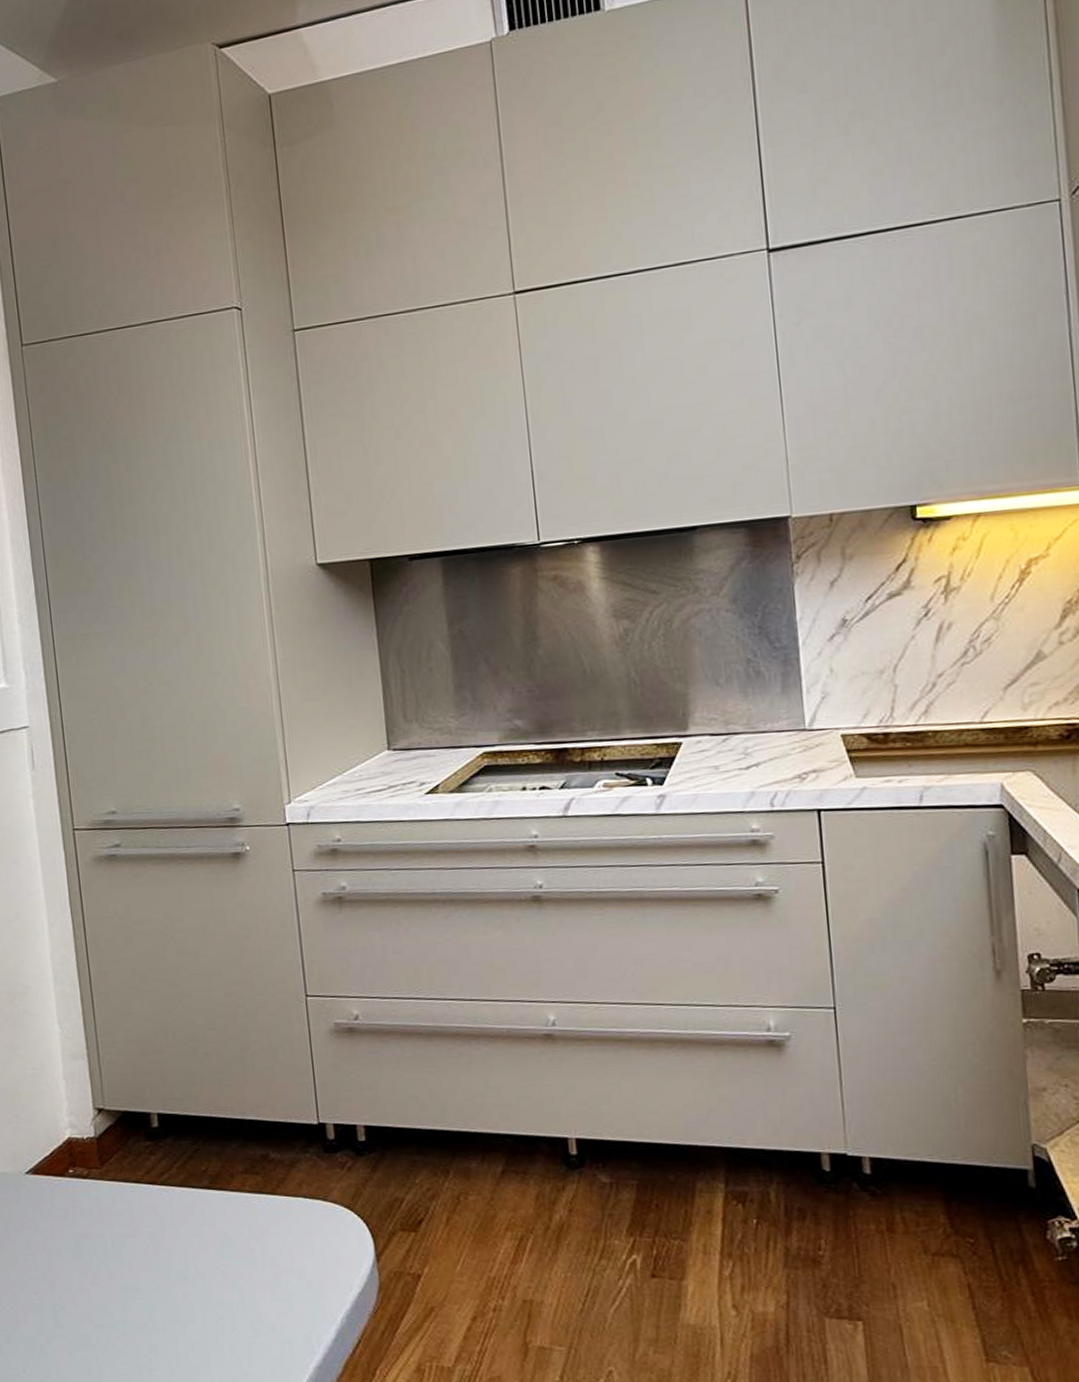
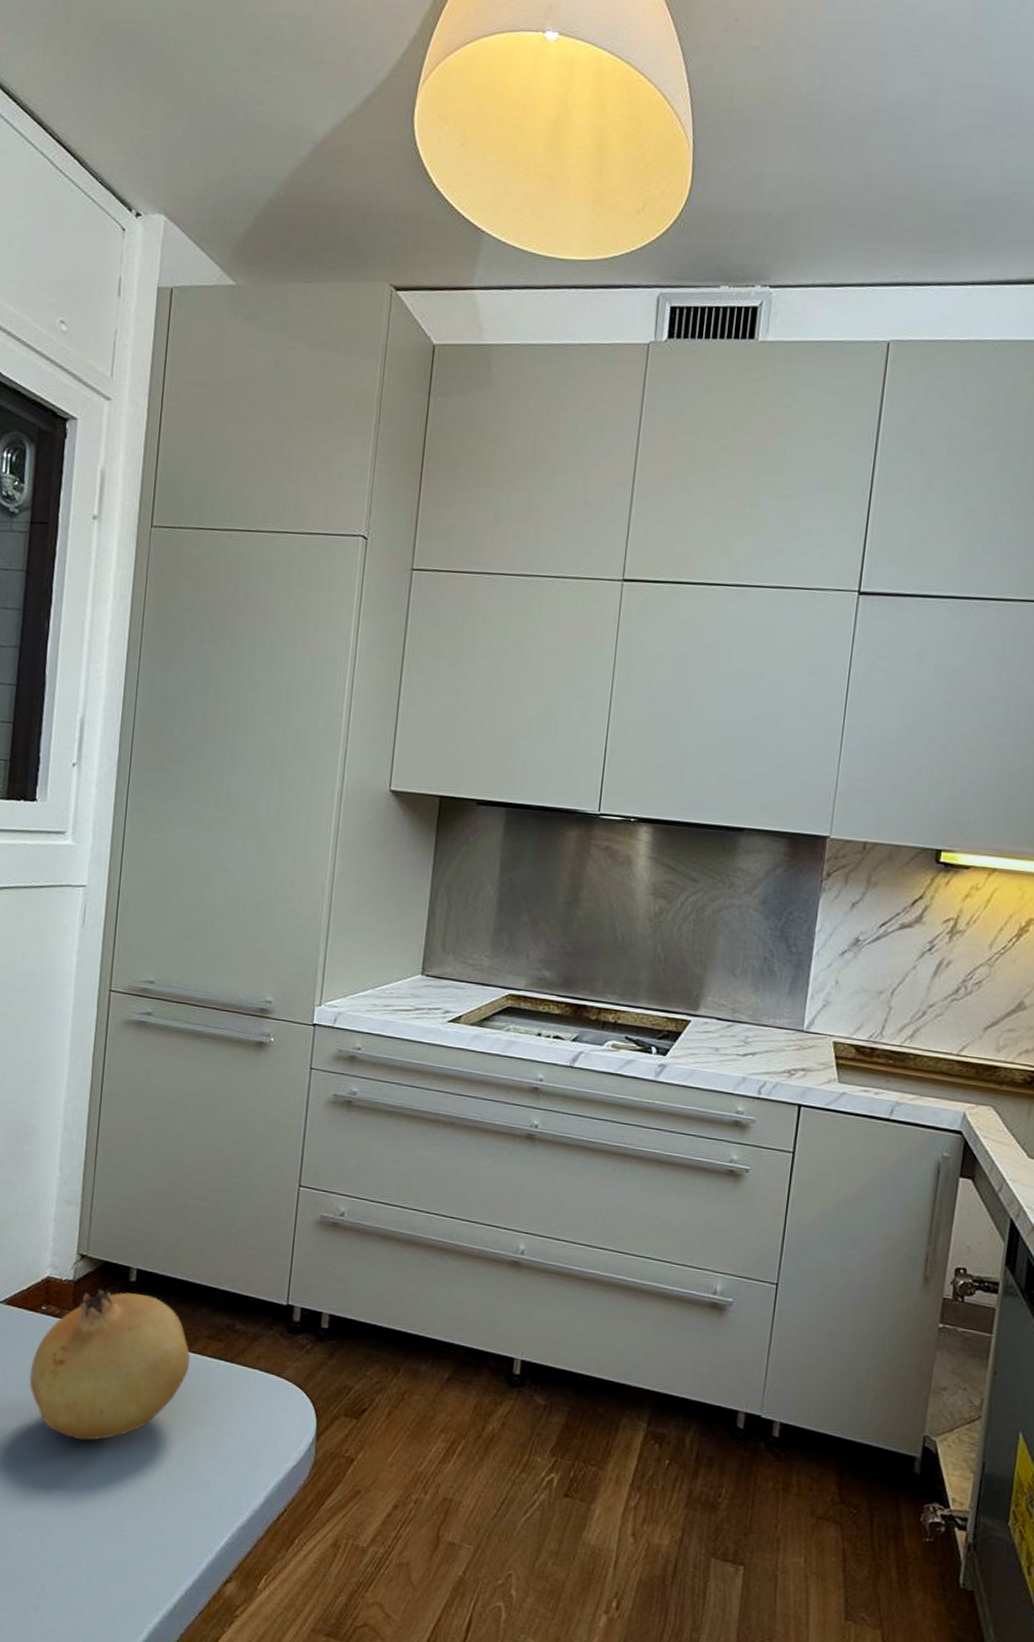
fruit: none [69,1139,231,1303] -> present [29,1289,190,1441]

